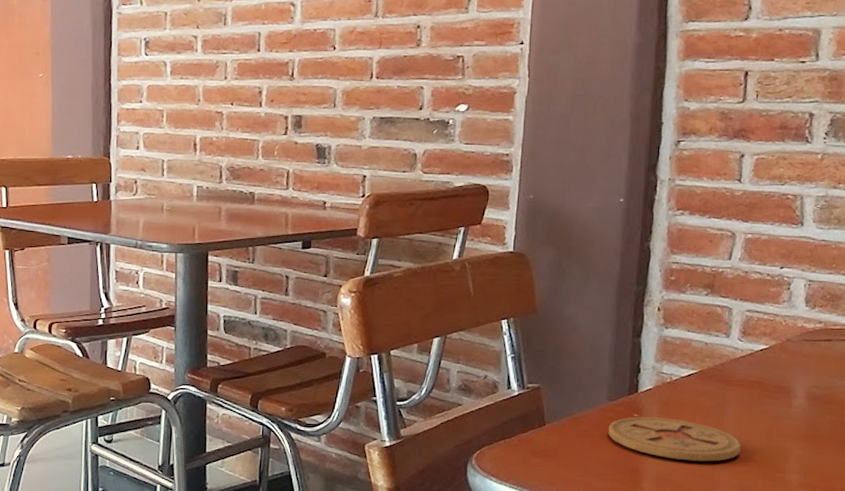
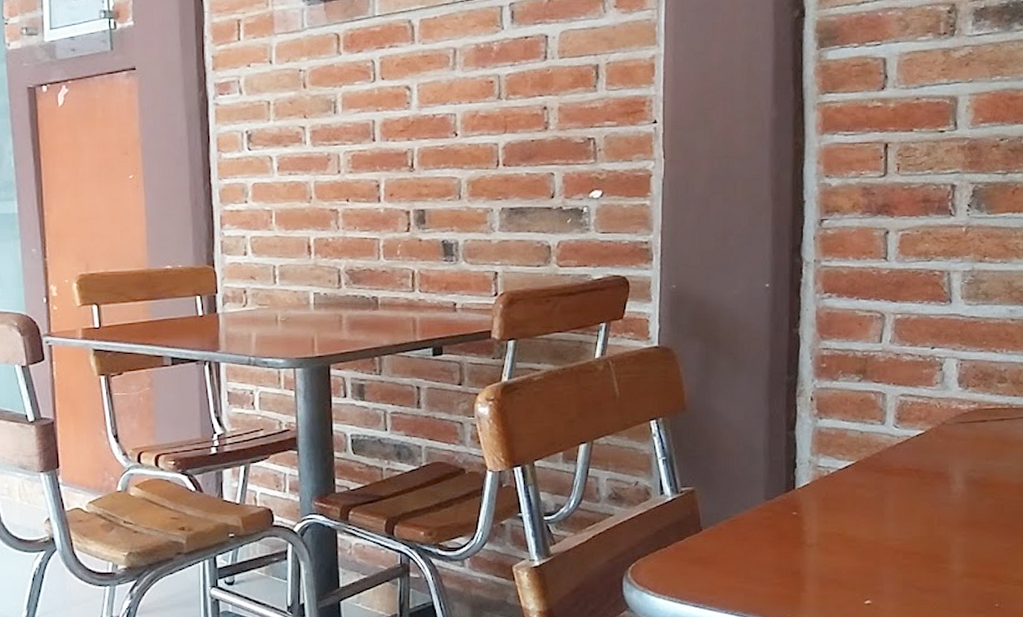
coaster: present [608,417,741,462] -> none [768,514,902,558]

